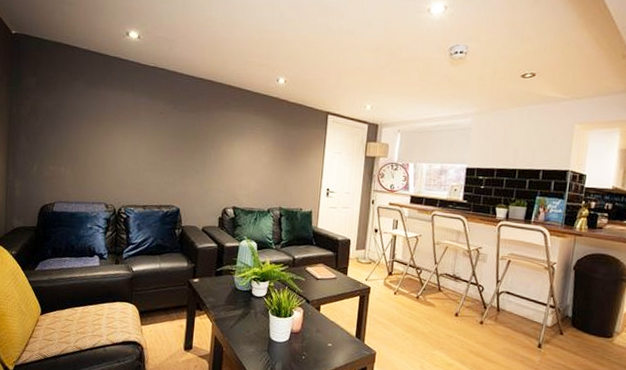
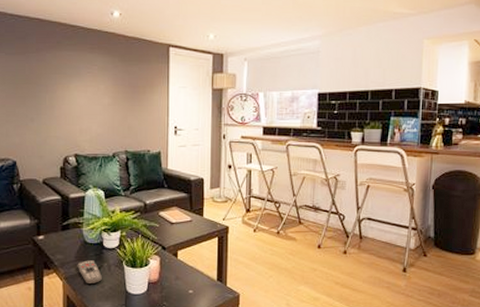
remote control: none [226,305,248,329] -> present [77,260,102,285]

